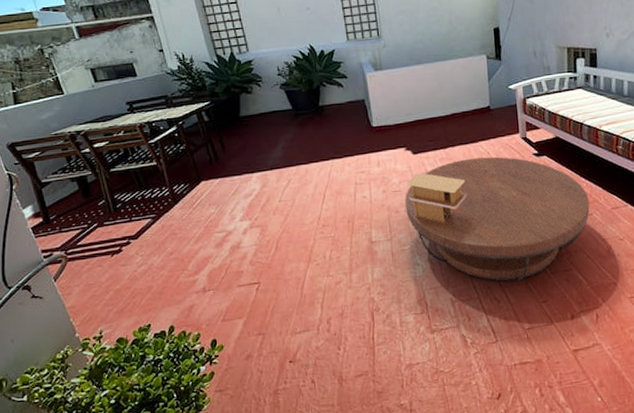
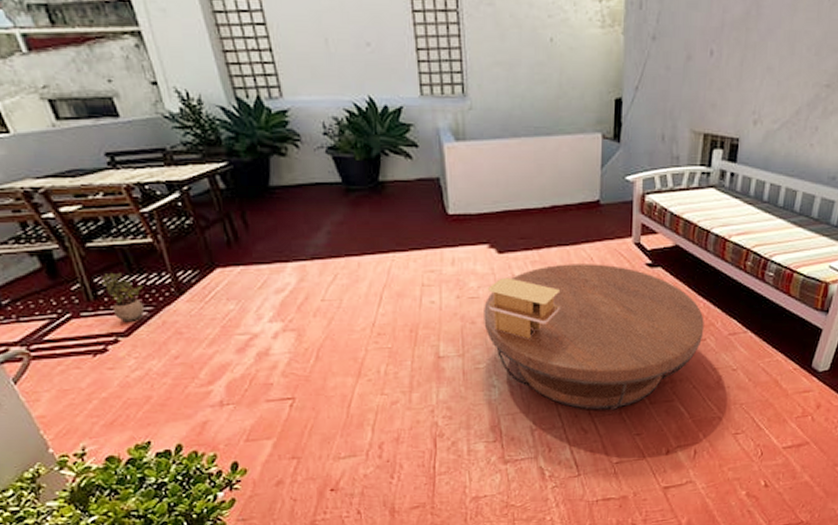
potted plant: none [119,189,149,228] -> present [101,272,144,323]

